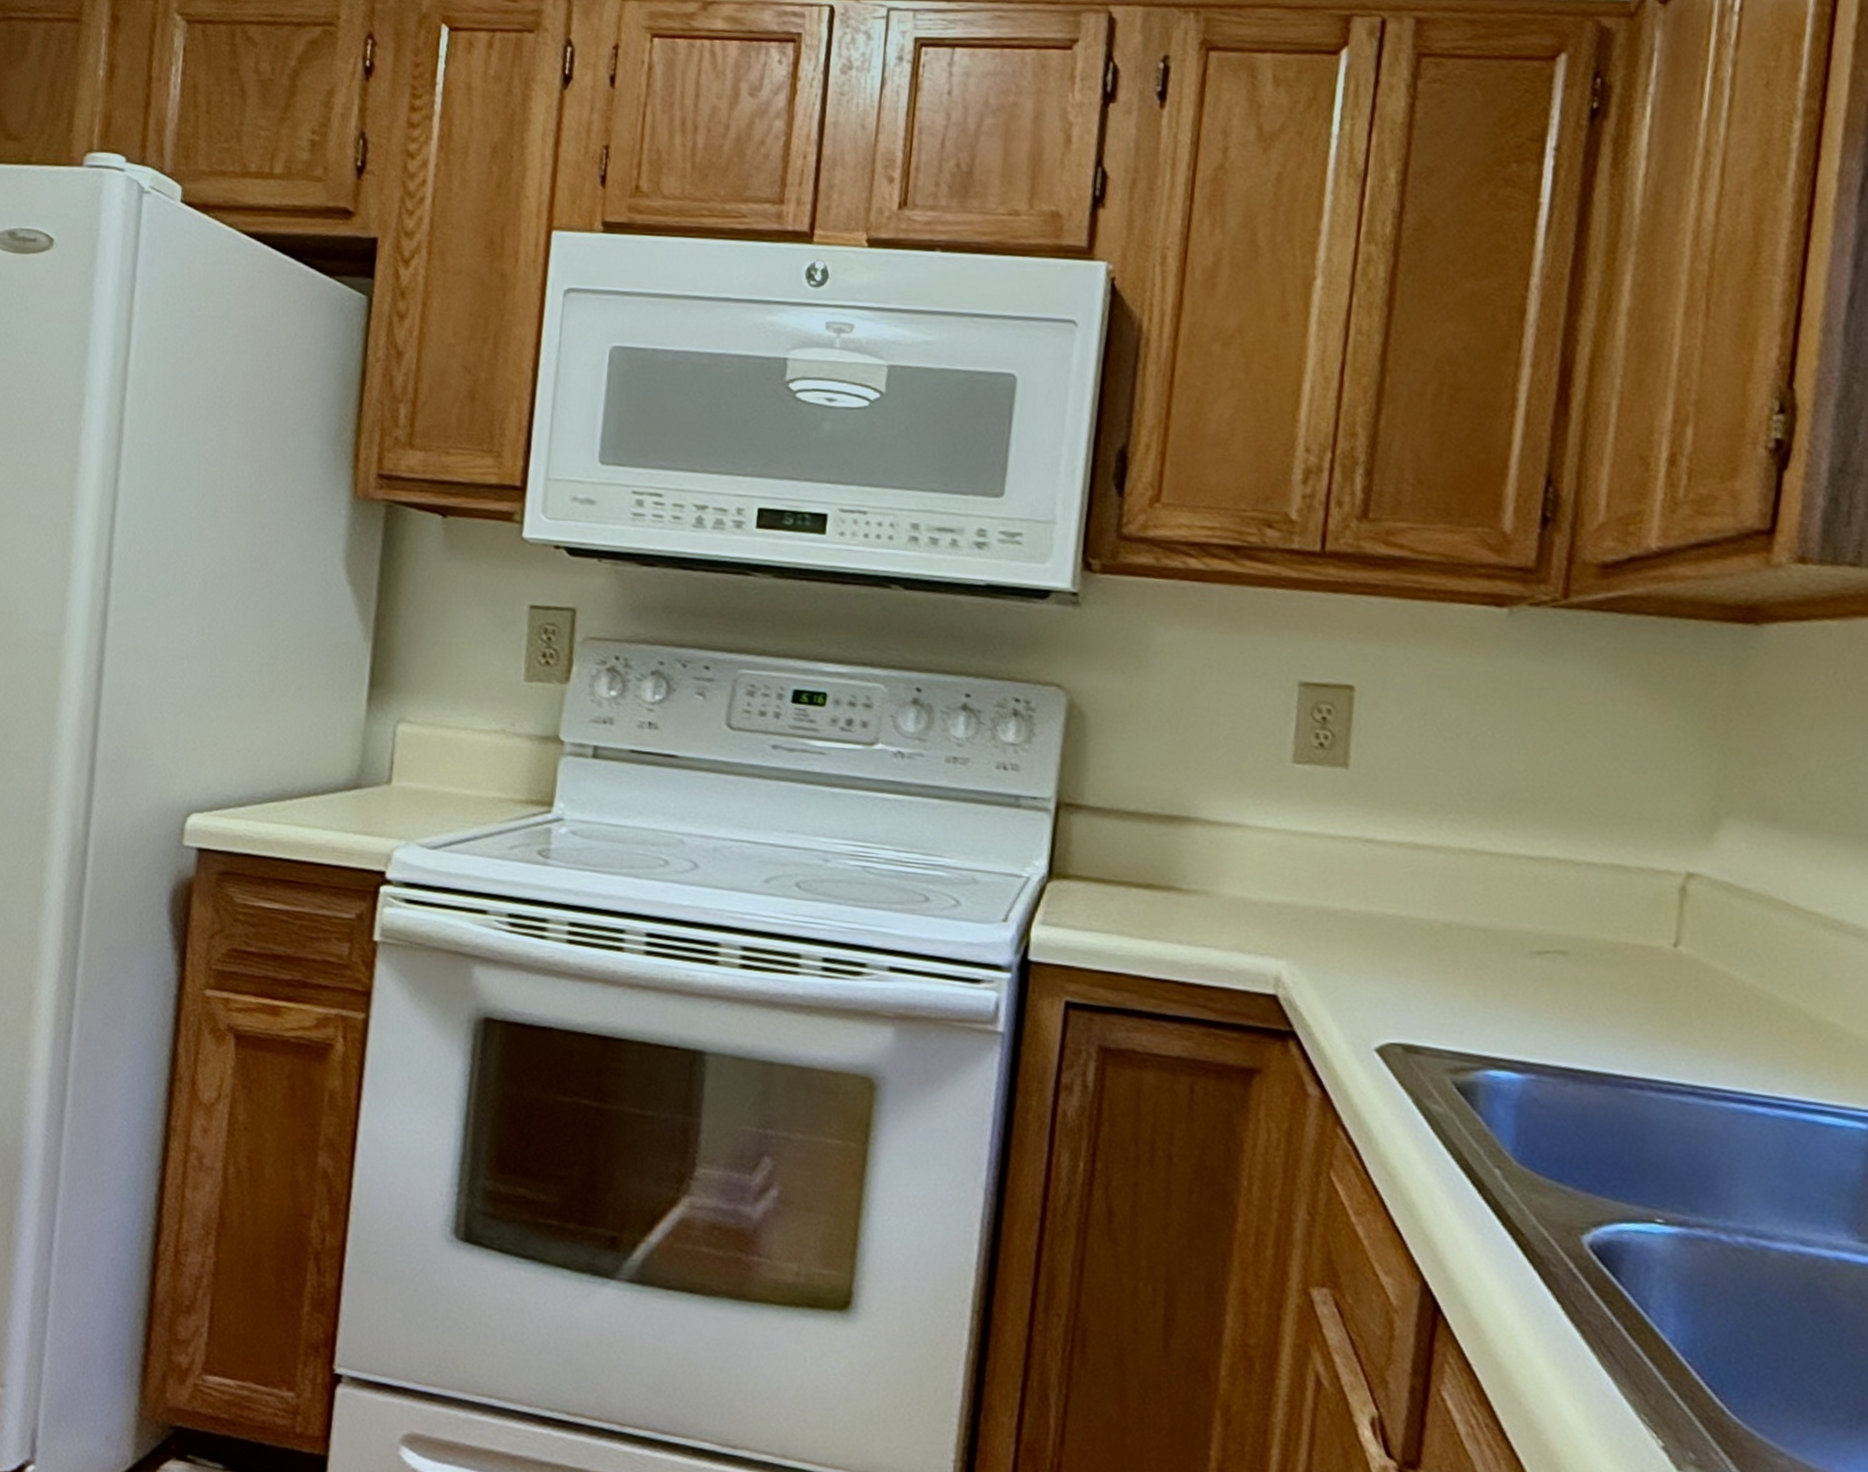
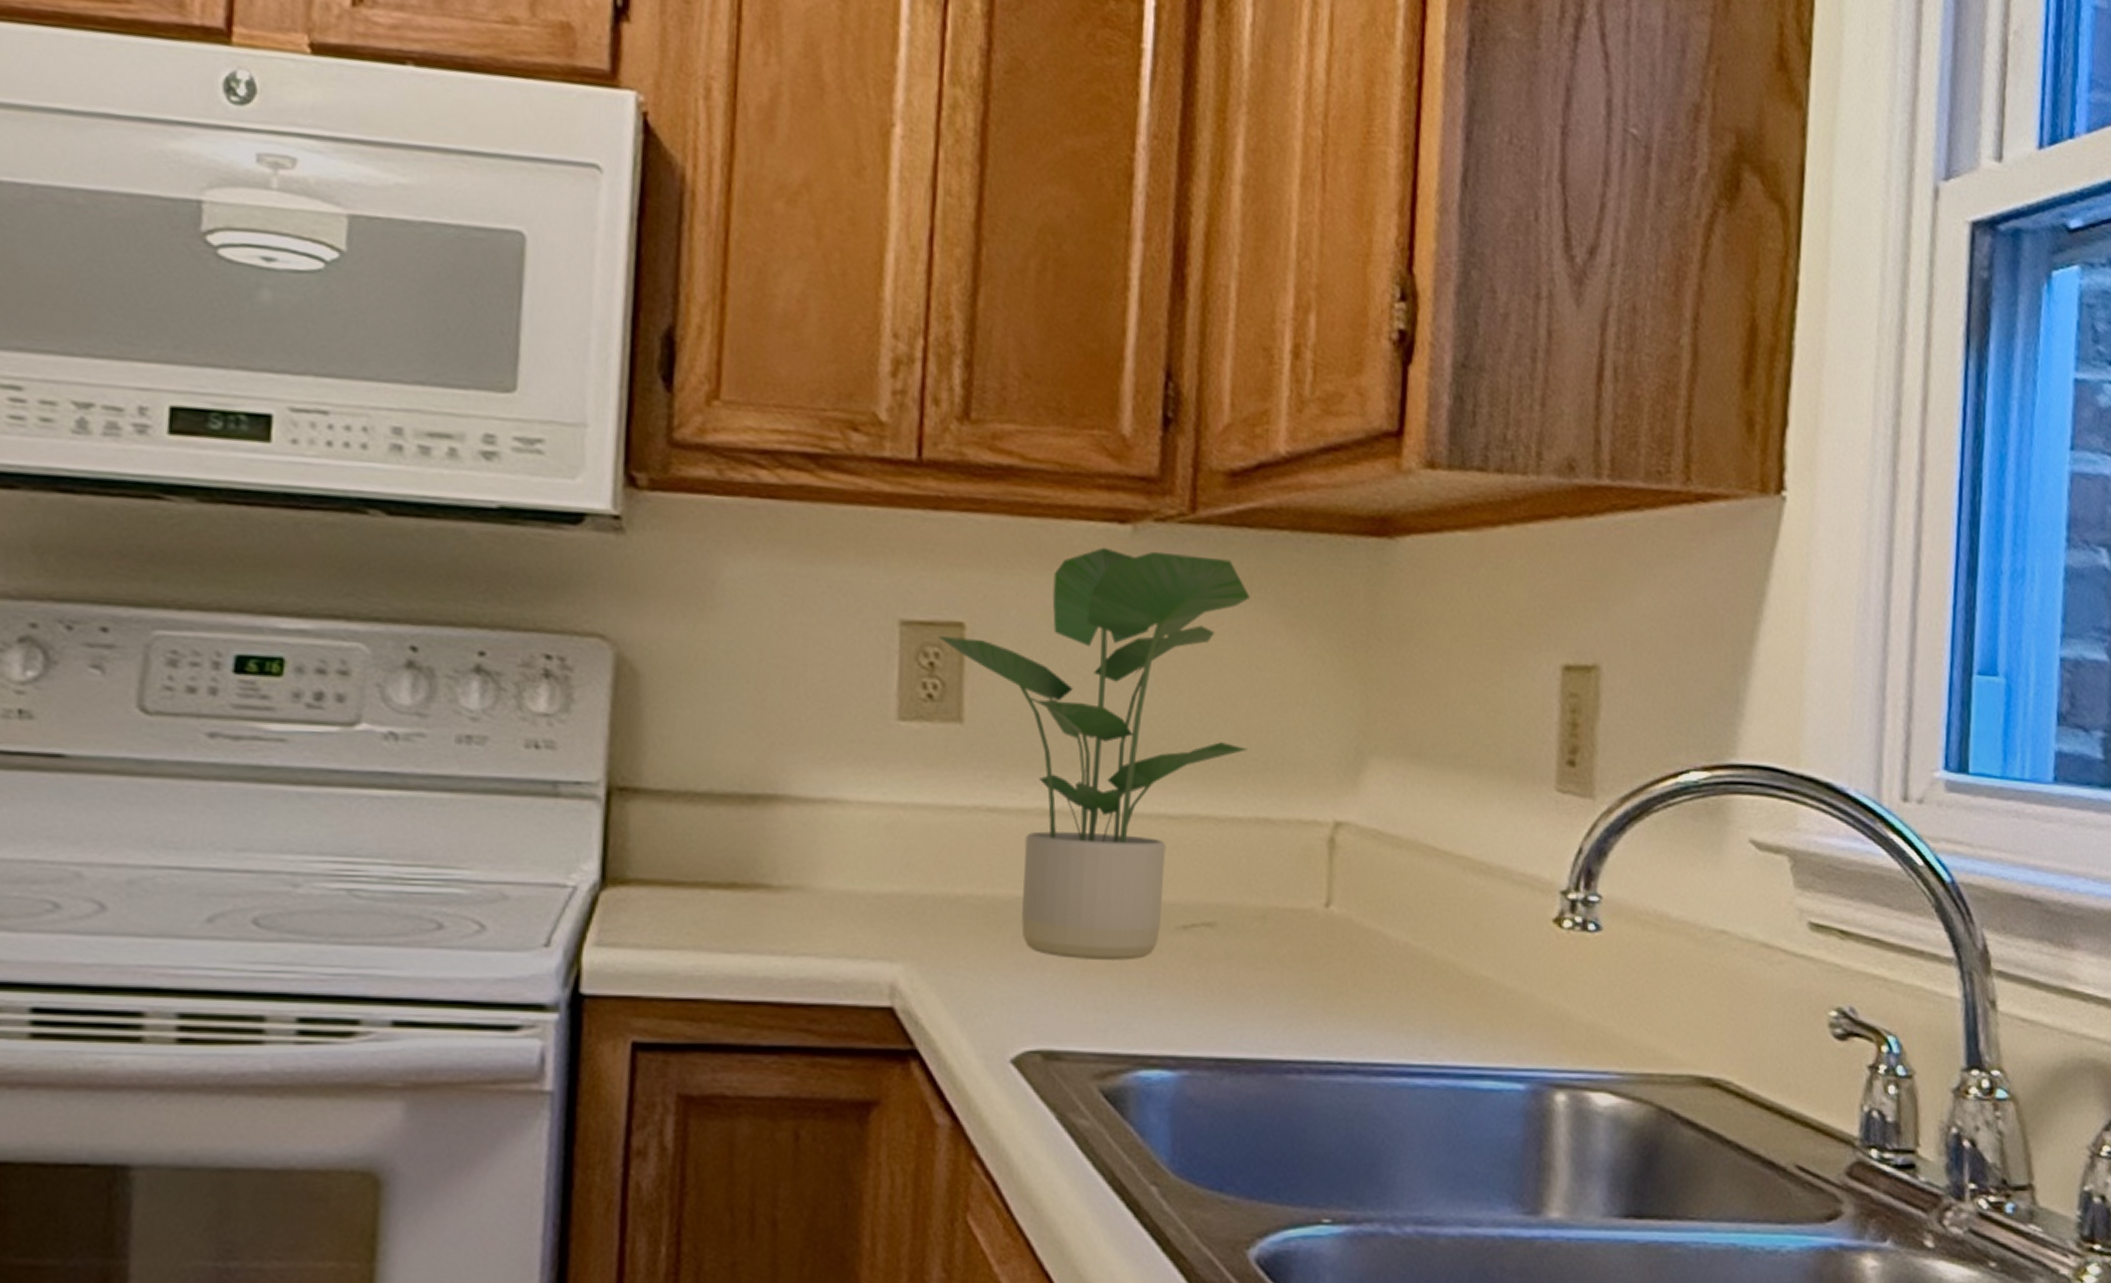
potted plant: none [1330,626,1617,976] -> present [937,547,1251,962]

